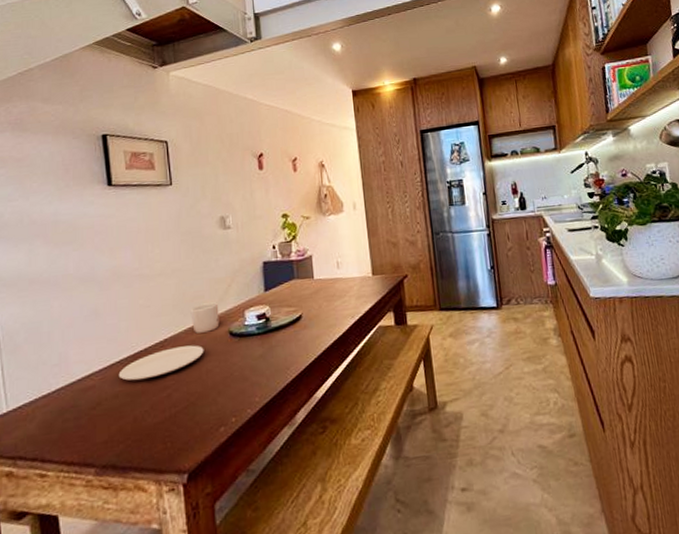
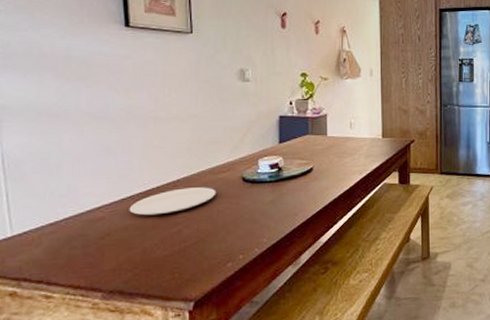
mug: present [190,302,220,334] -> none [204,149,233,177]

